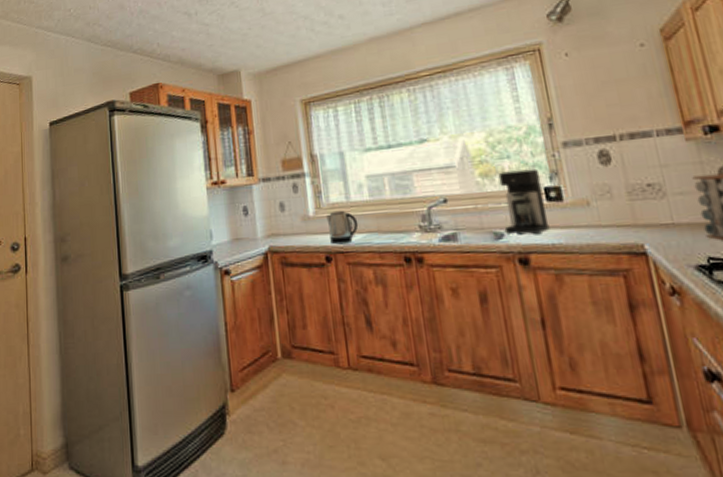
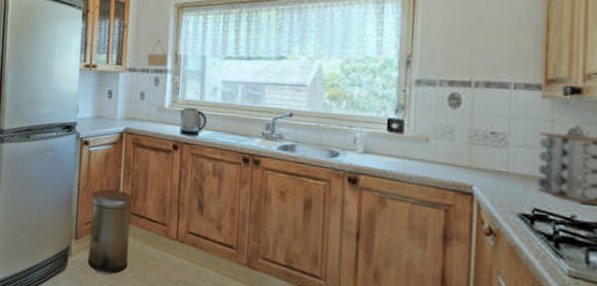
pedal bin: none [242,322,299,430] -> present [87,189,132,276]
coffee maker: present [498,168,550,235] -> none [340,98,386,159]

